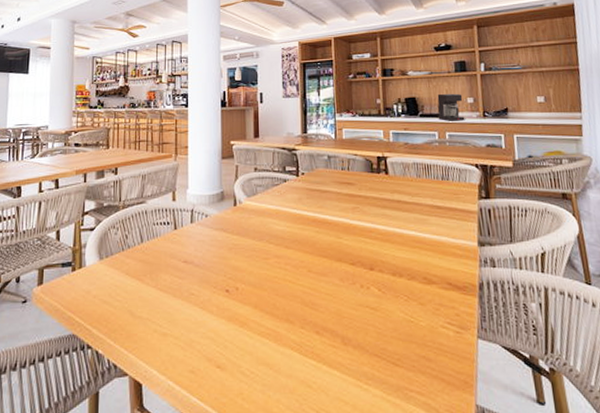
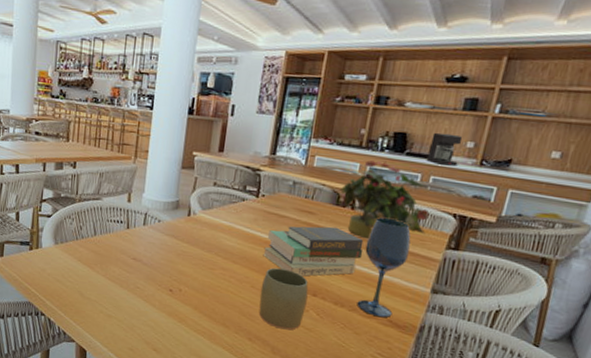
books: none [313,194,407,250] -> present [263,226,364,276]
mug: none [318,246,367,314] -> present [258,268,309,330]
potted plant: none [370,125,457,200] -> present [339,160,430,238]
wineglass: none [407,178,450,282] -> present [357,218,411,318]

